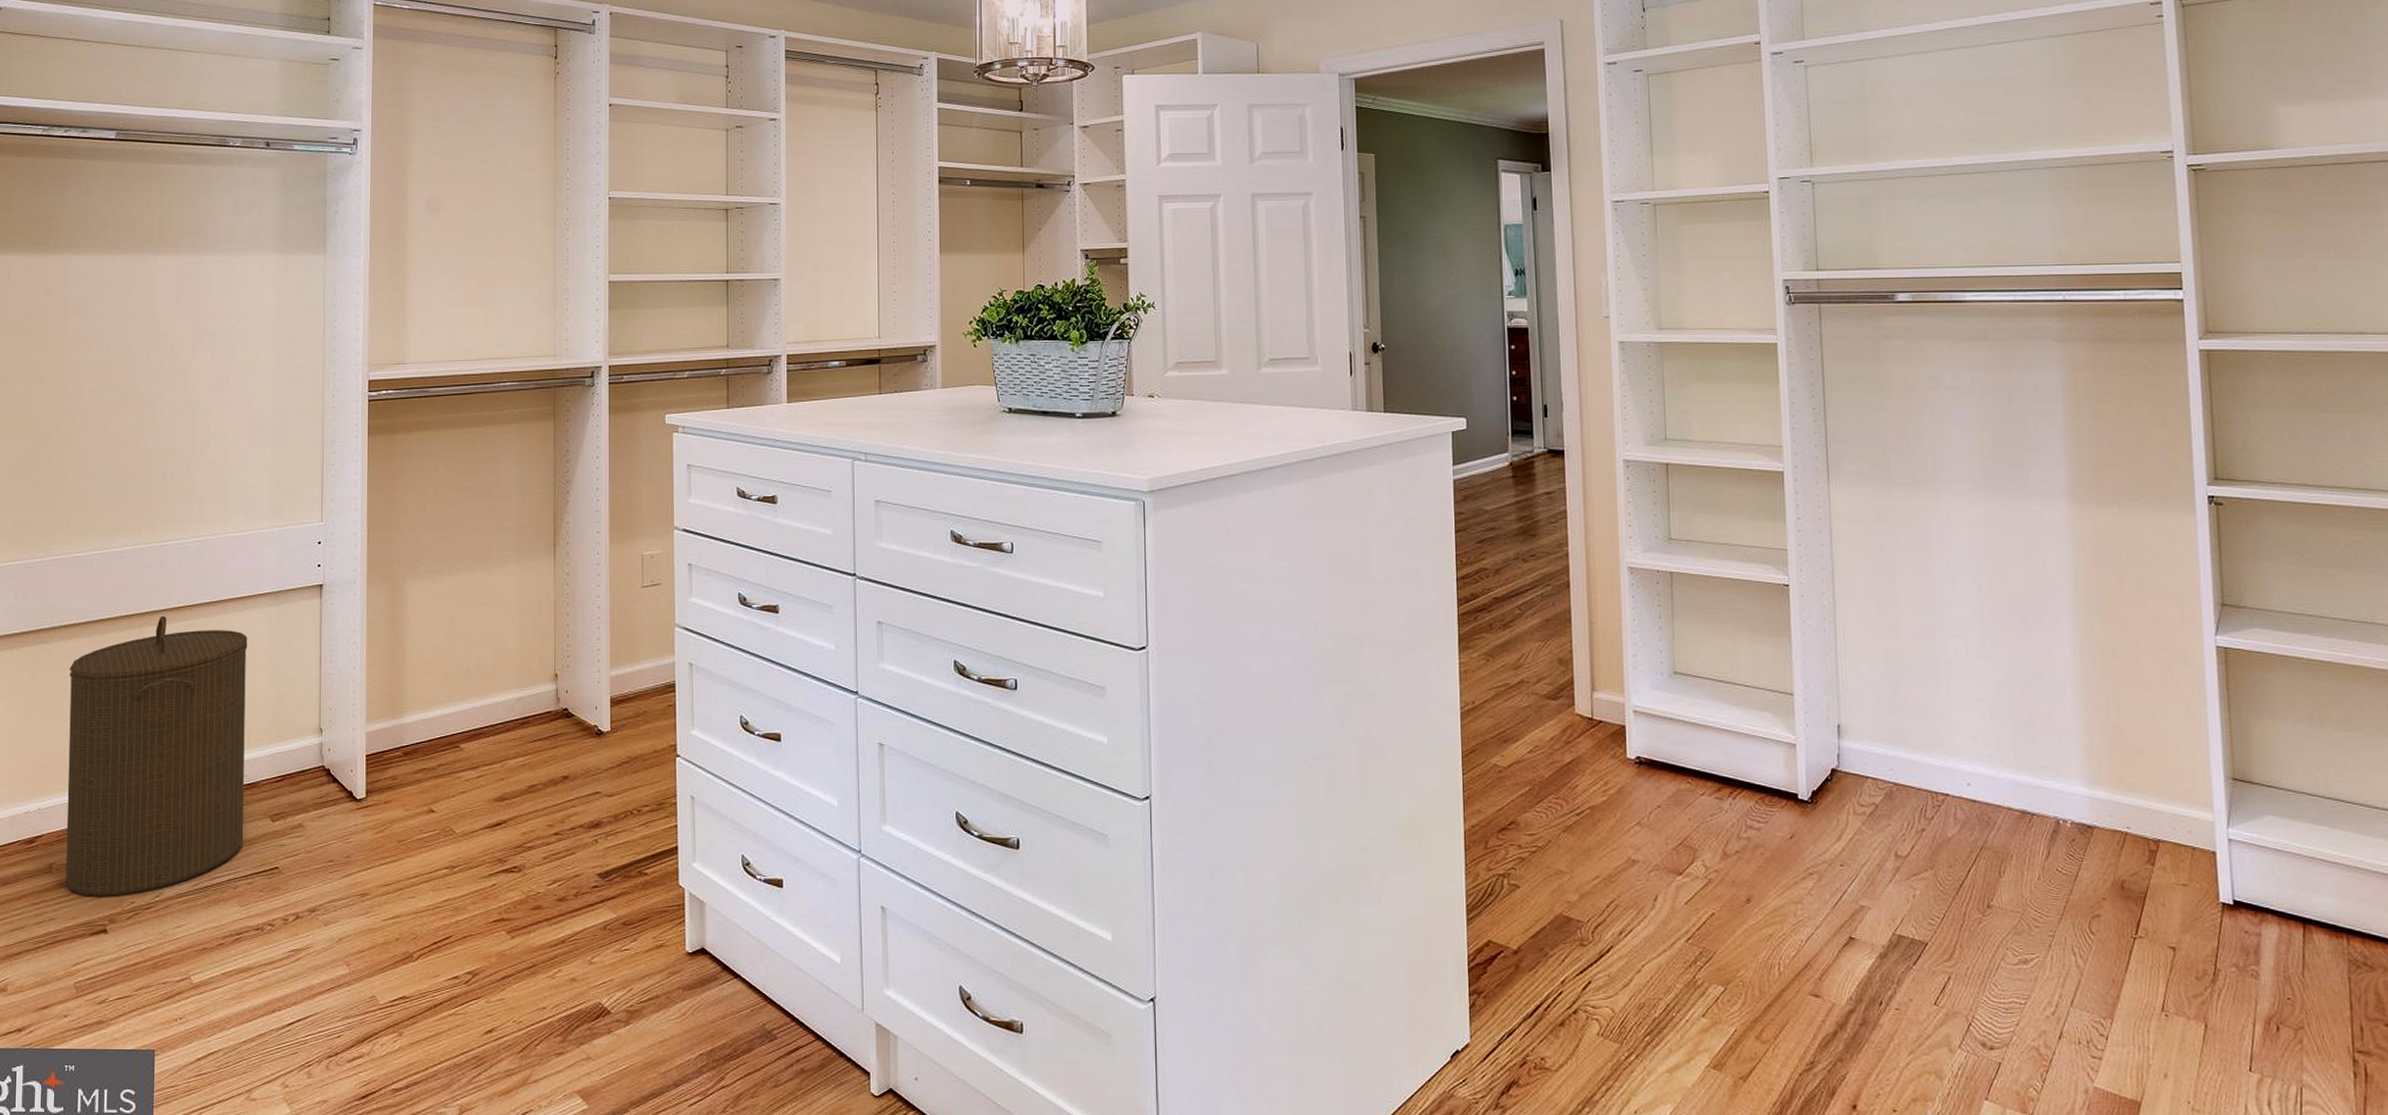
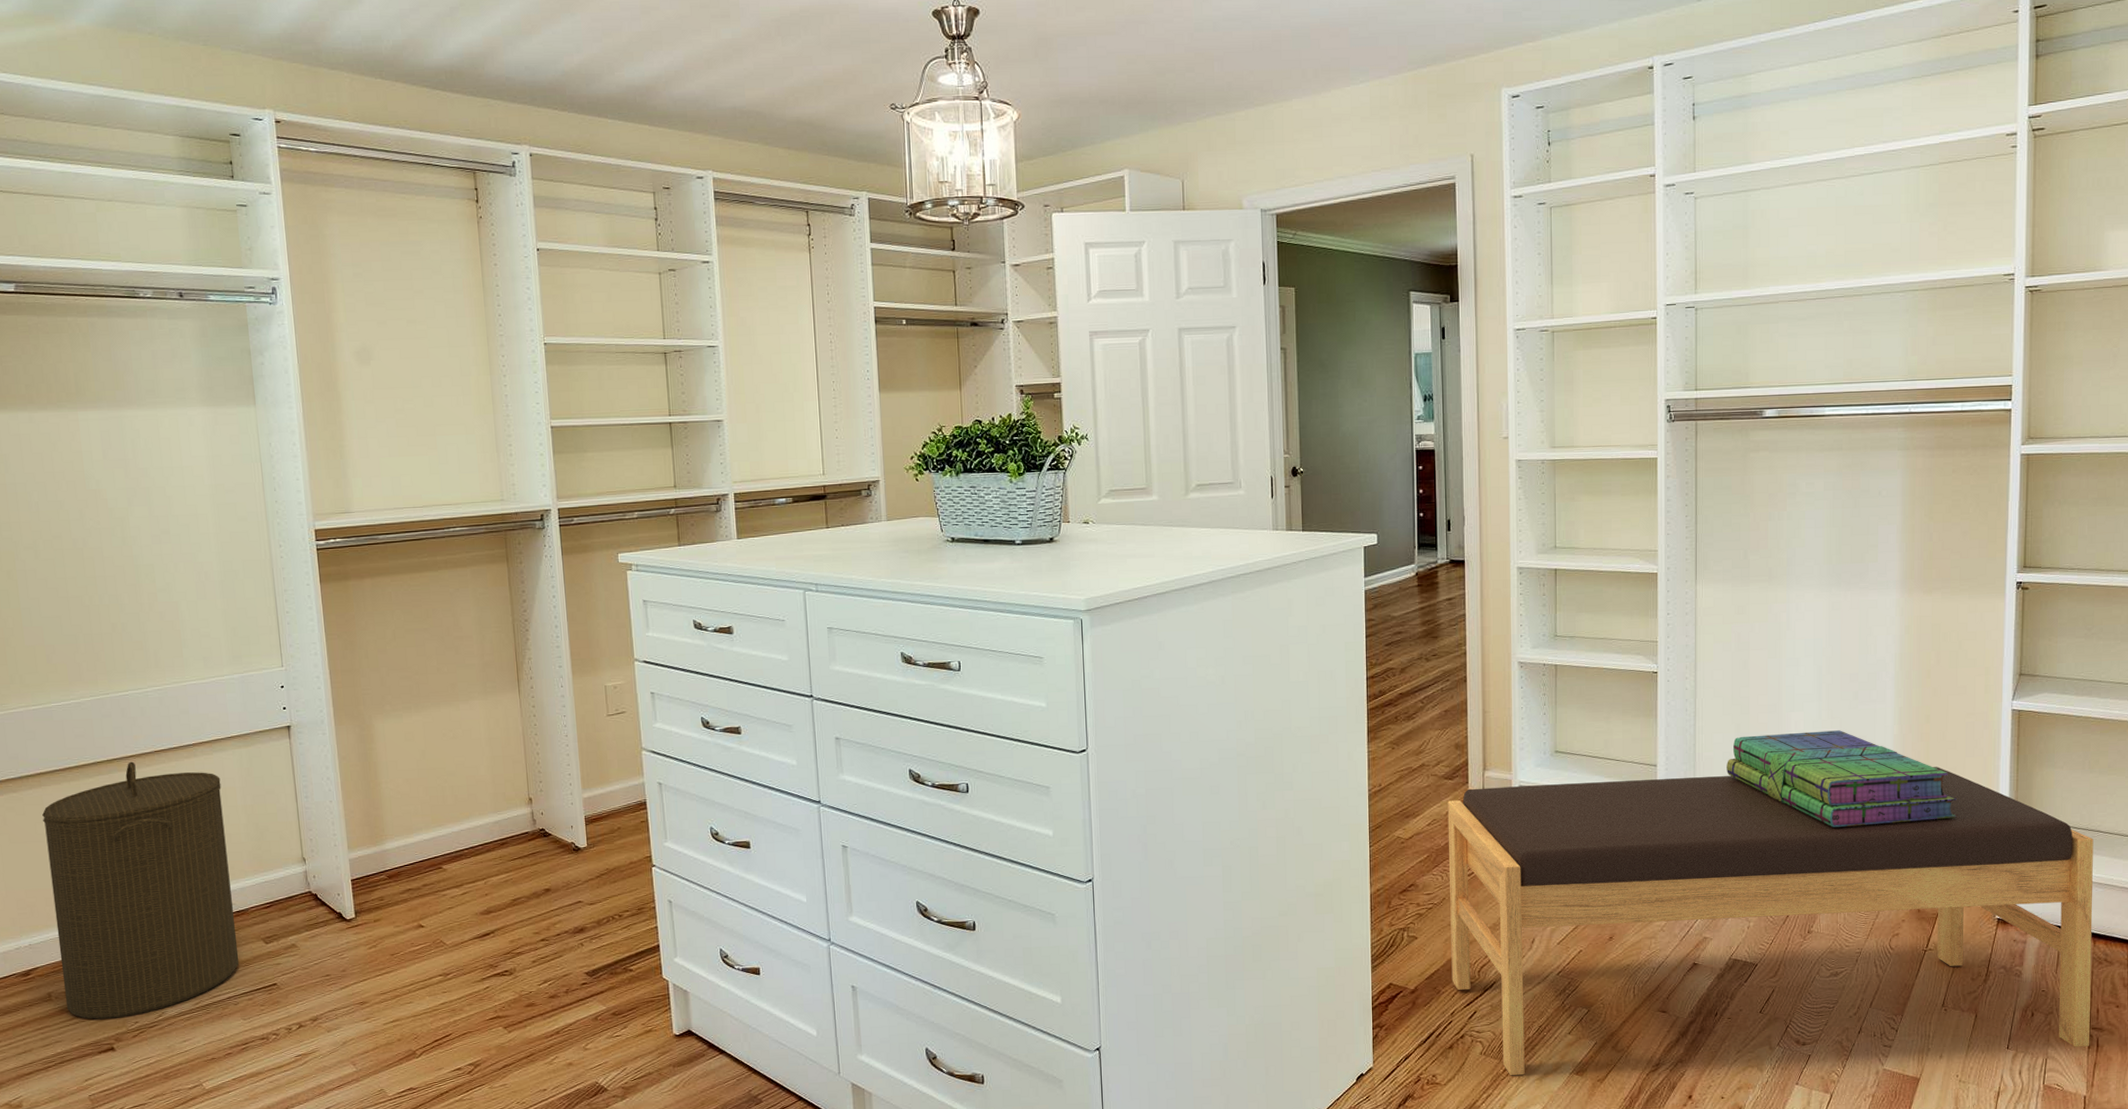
bench: none [1551,711,2356,1075] -> present [1447,767,2094,1076]
stack of books: none [1876,662,2159,779] -> present [1727,730,1957,827]

